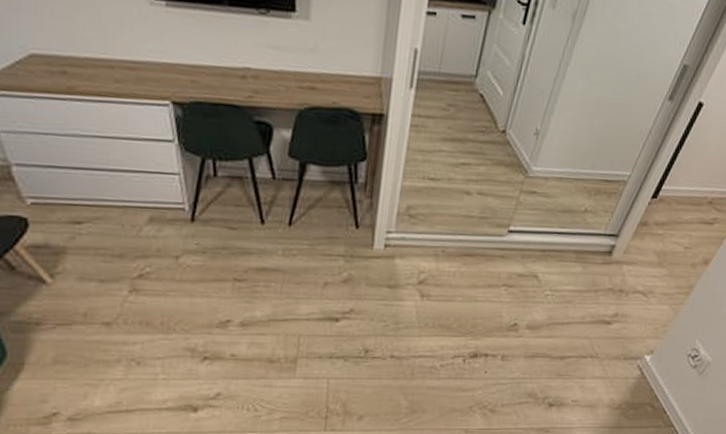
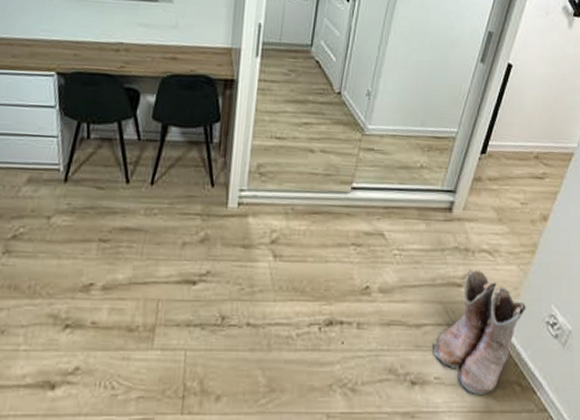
boots: none [574,308,672,414] -> present [433,268,527,395]

